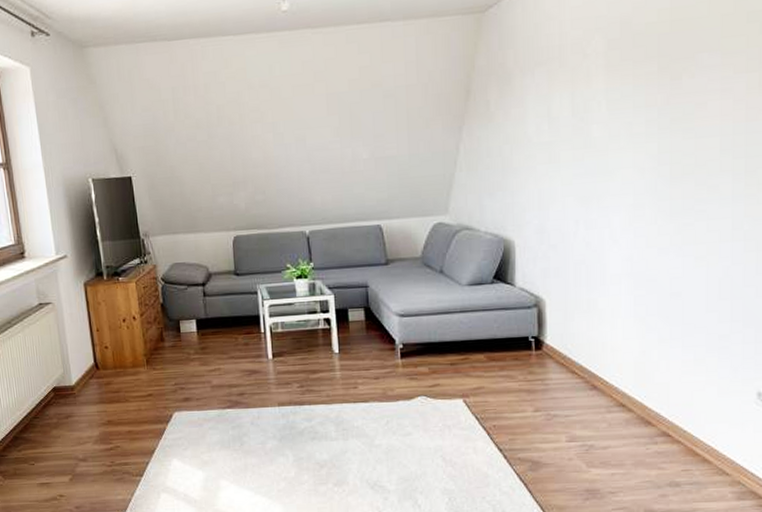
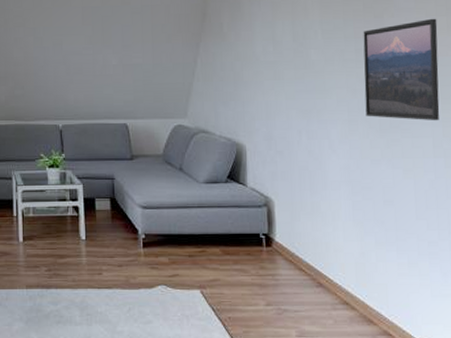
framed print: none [654,75,747,200] -> present [363,18,440,121]

